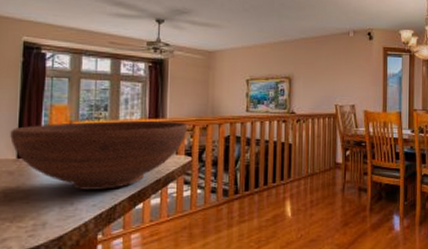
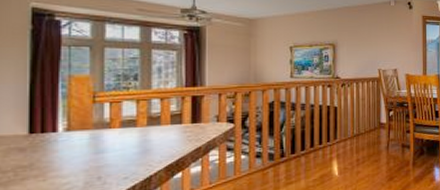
fruit bowl: present [10,121,188,190] -> none [19,89,229,163]

